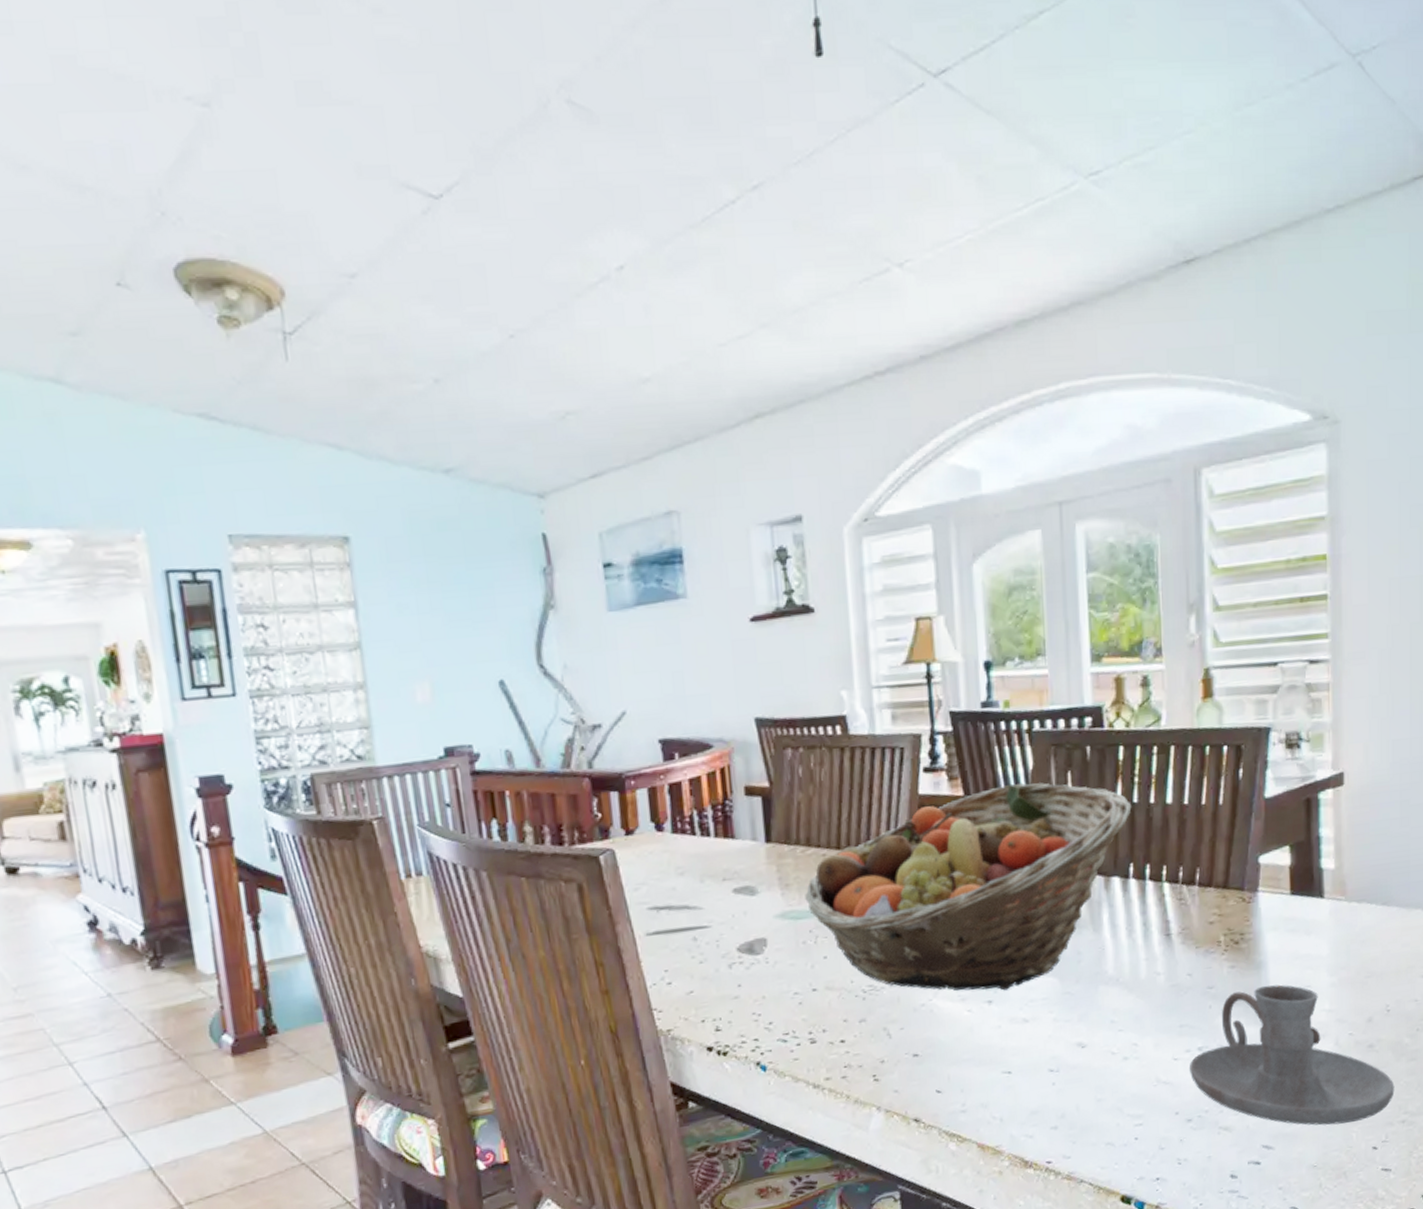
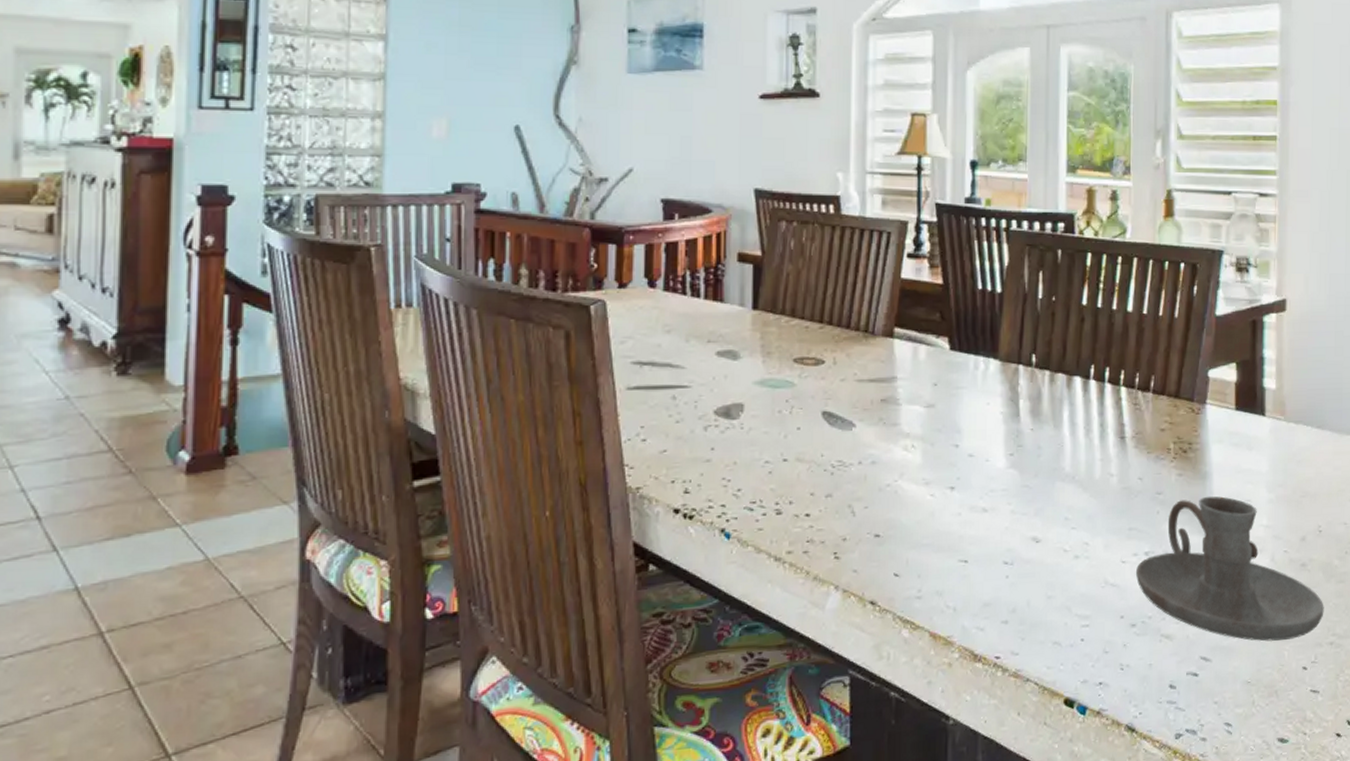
fruit basket: present [805,782,1132,991] -> none [785,277,1096,478]

